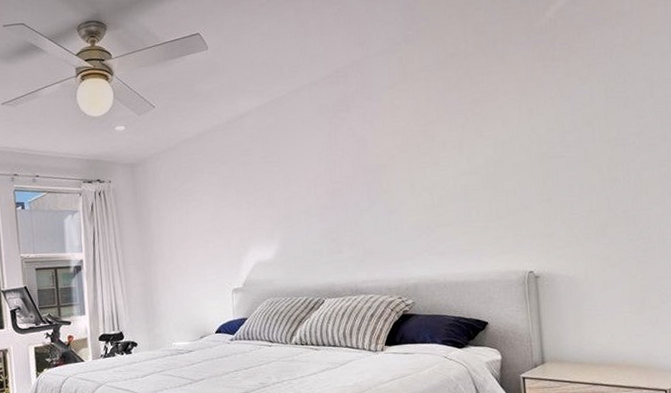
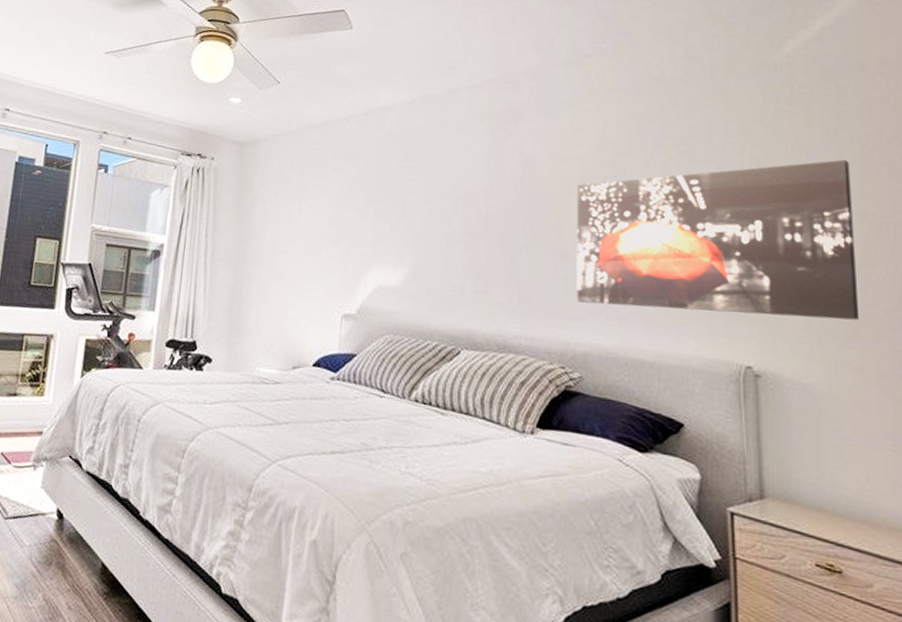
wall art: none [399,99,606,246] -> present [576,159,860,321]

